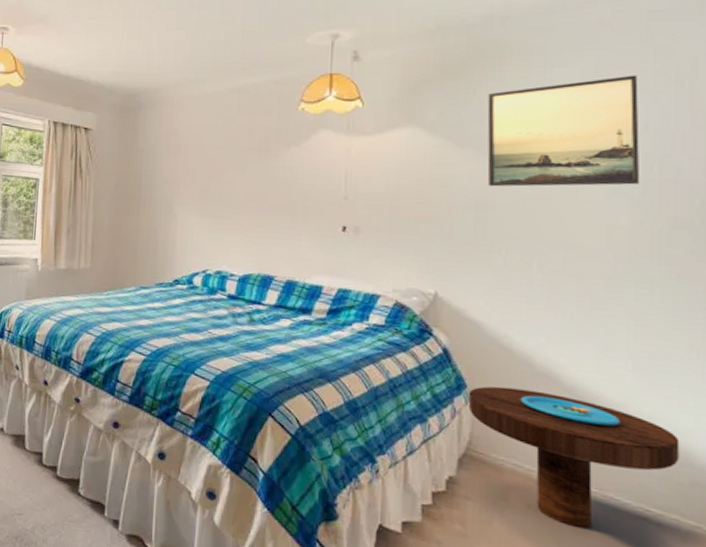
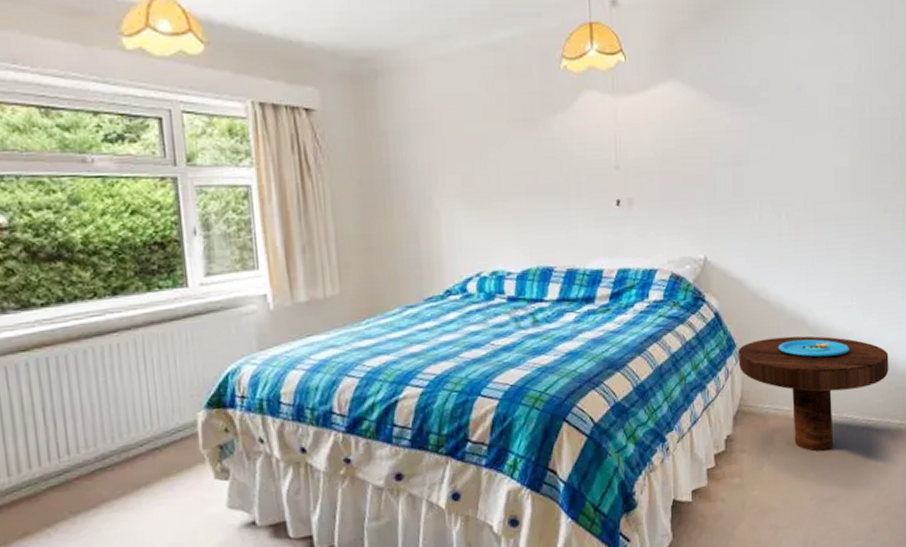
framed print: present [487,75,640,187] -> none [737,16,857,140]

